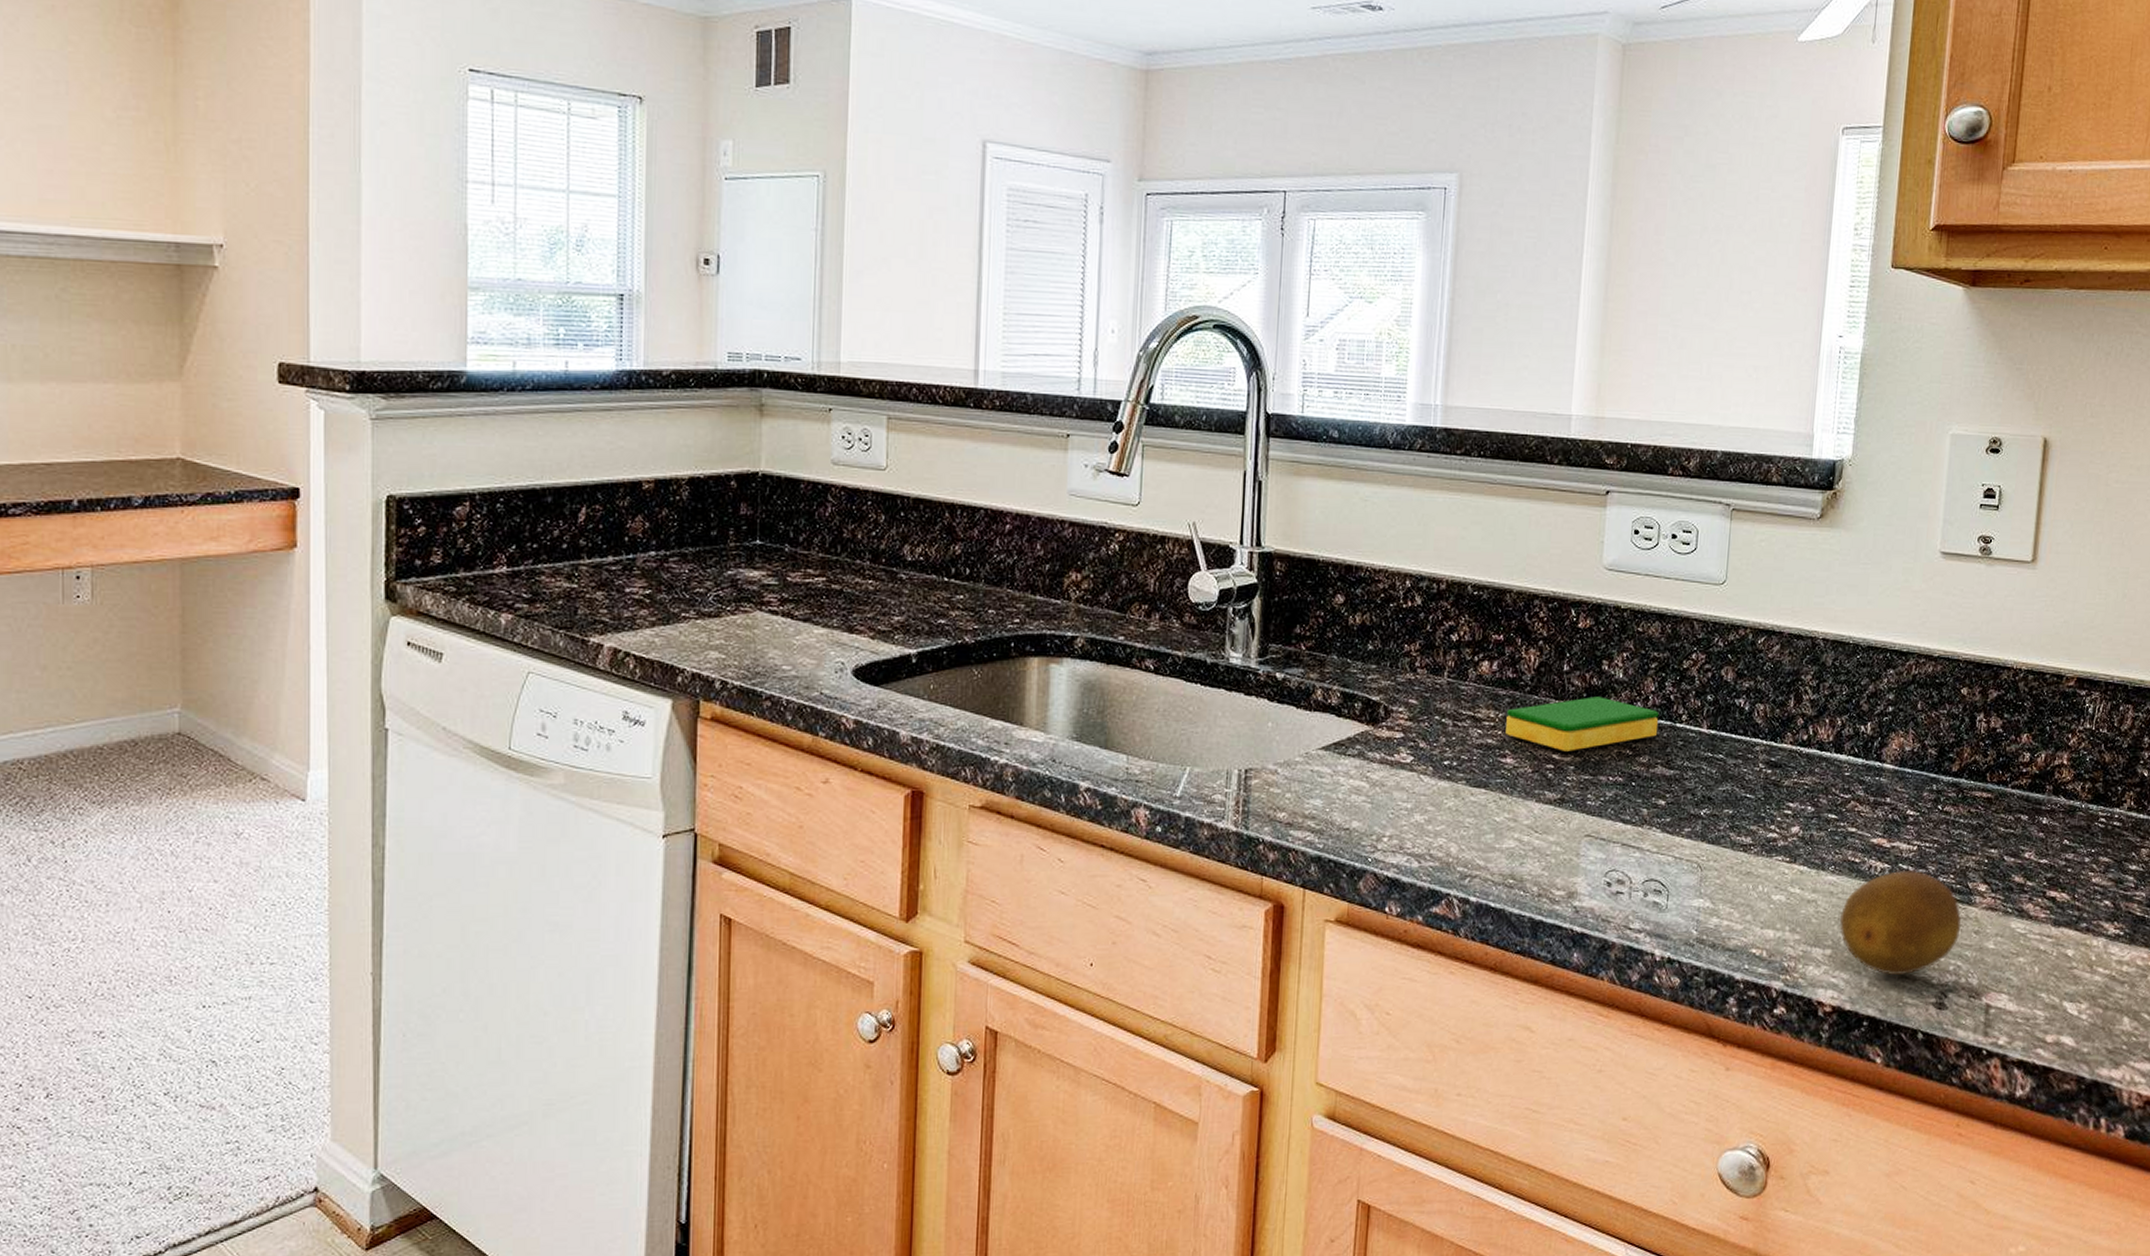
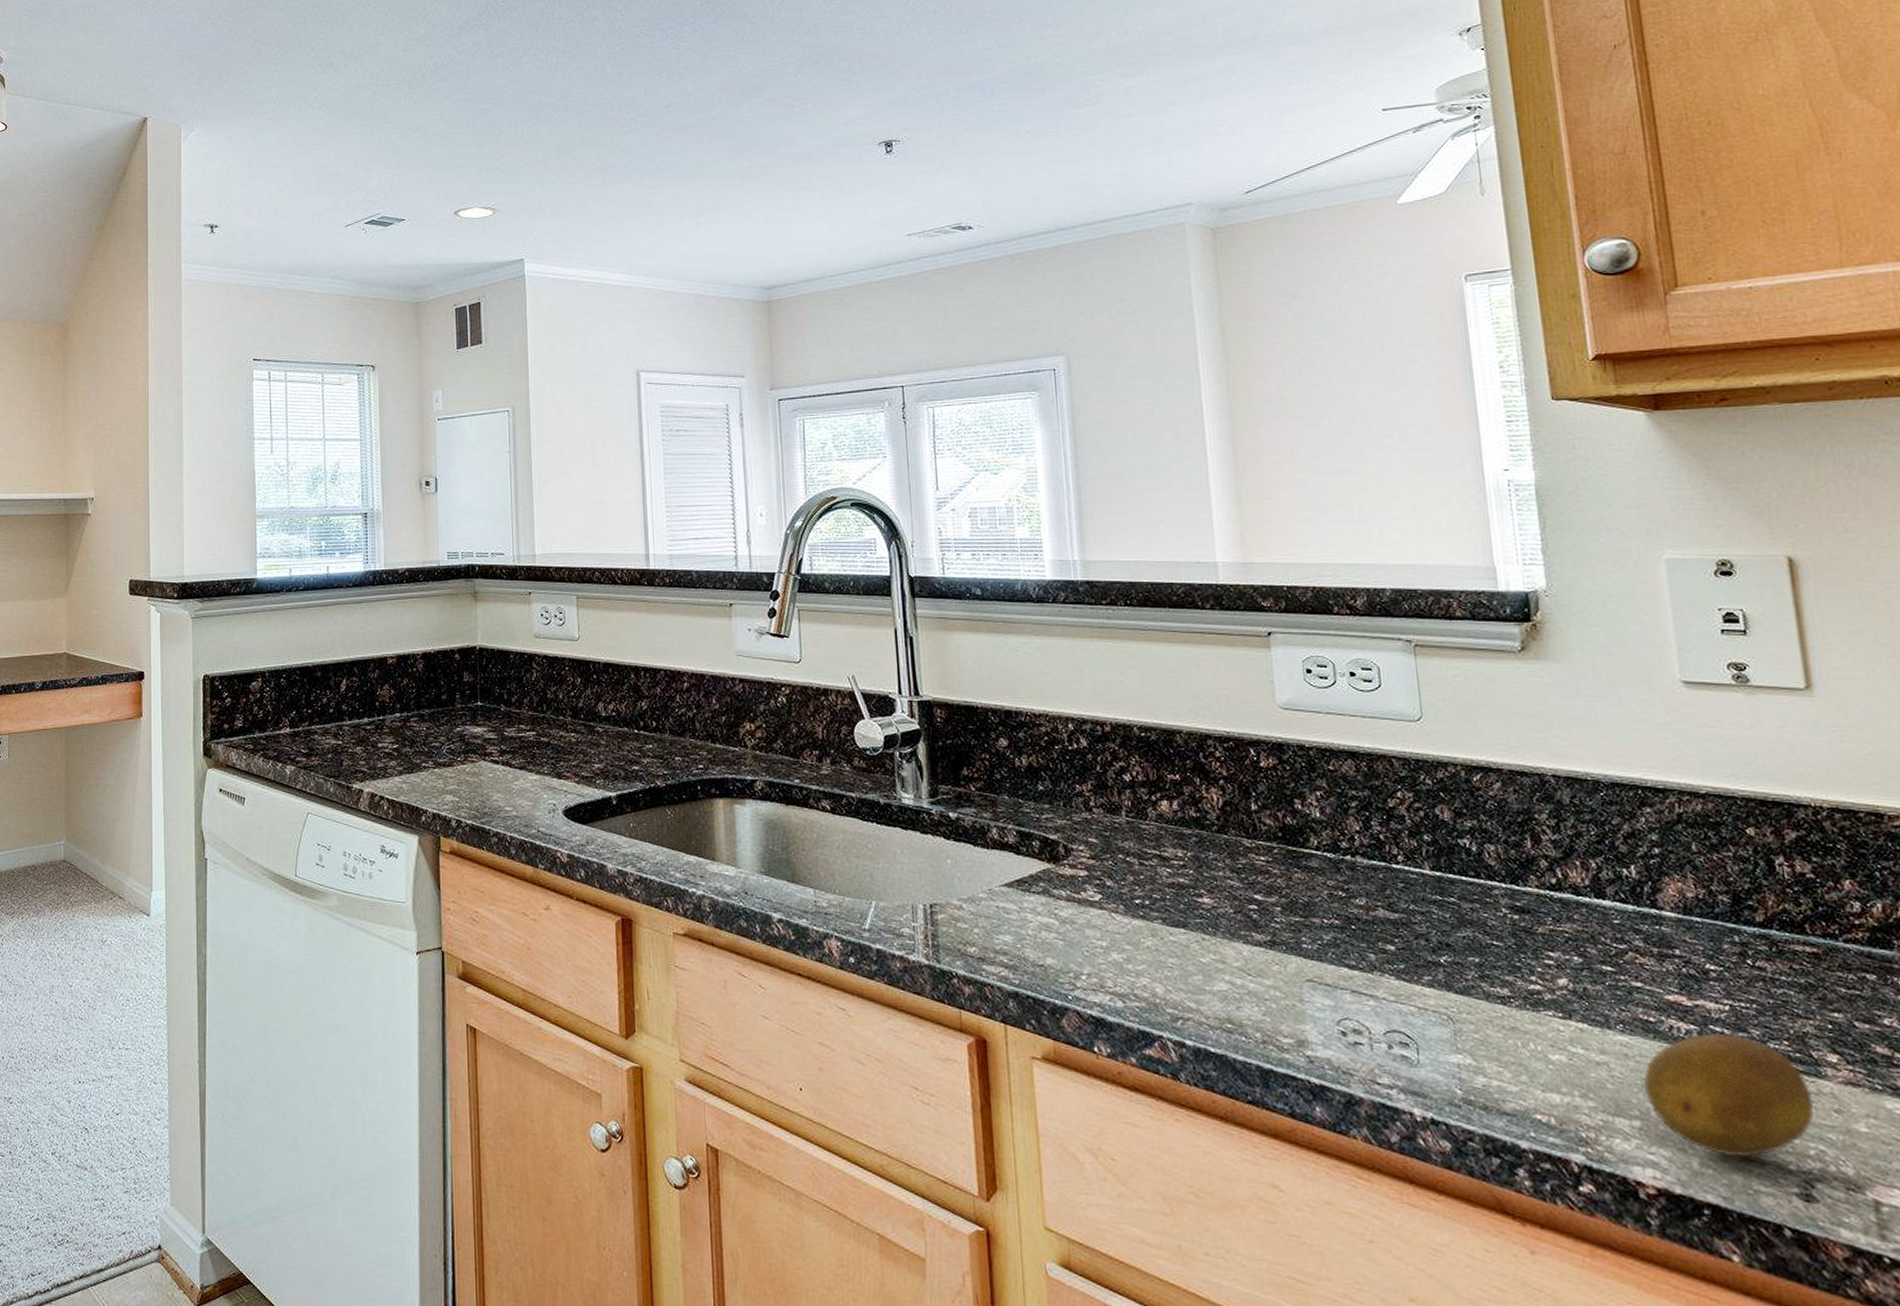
dish sponge: present [1505,696,1659,751] -> none [1196,836,1372,892]

